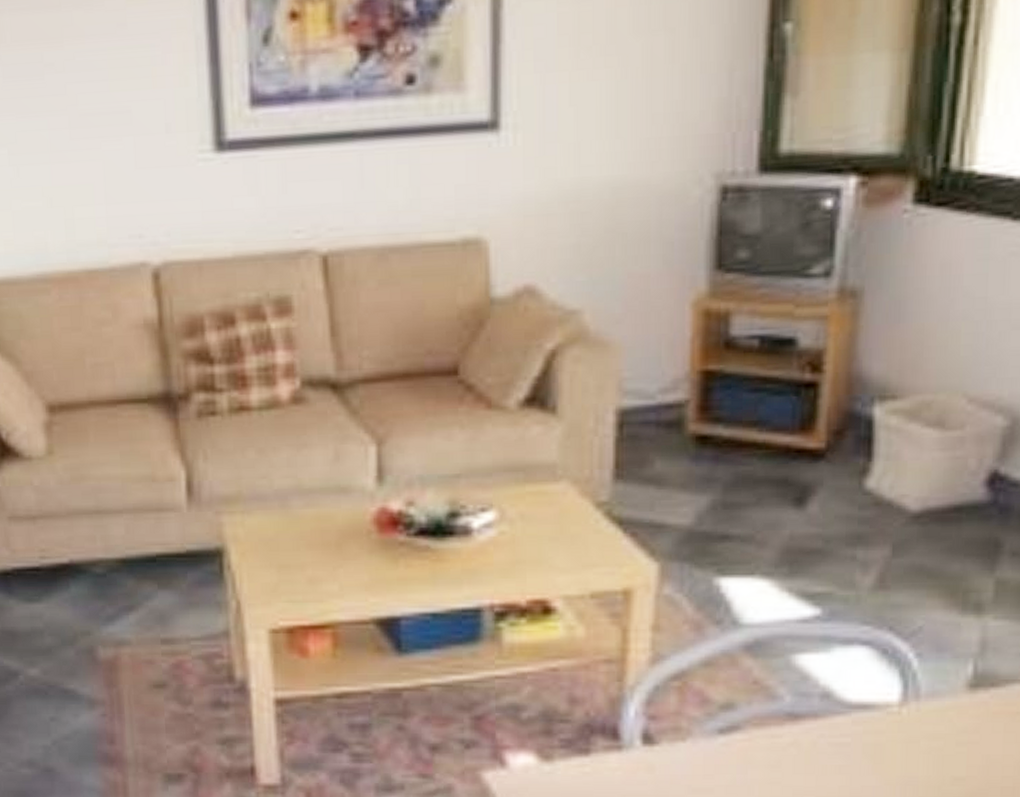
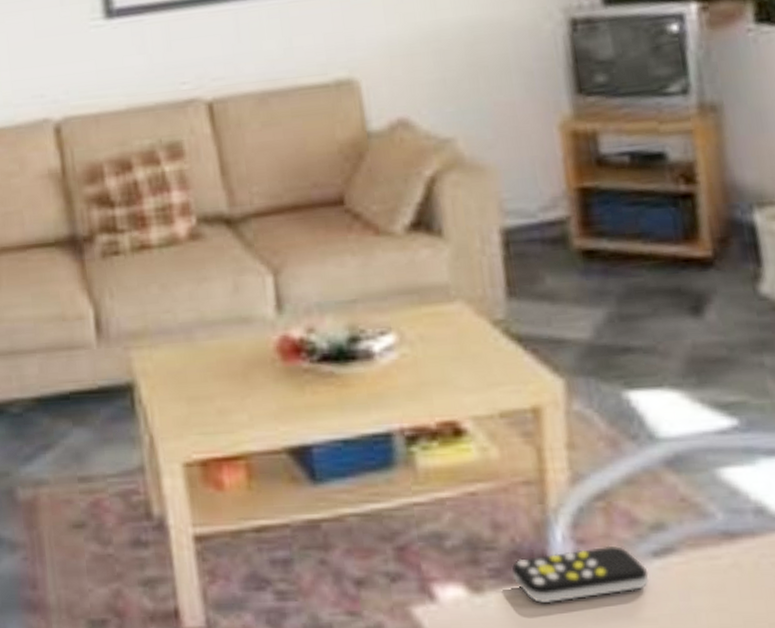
remote control: none [582,722,712,773] -> present [511,545,649,604]

